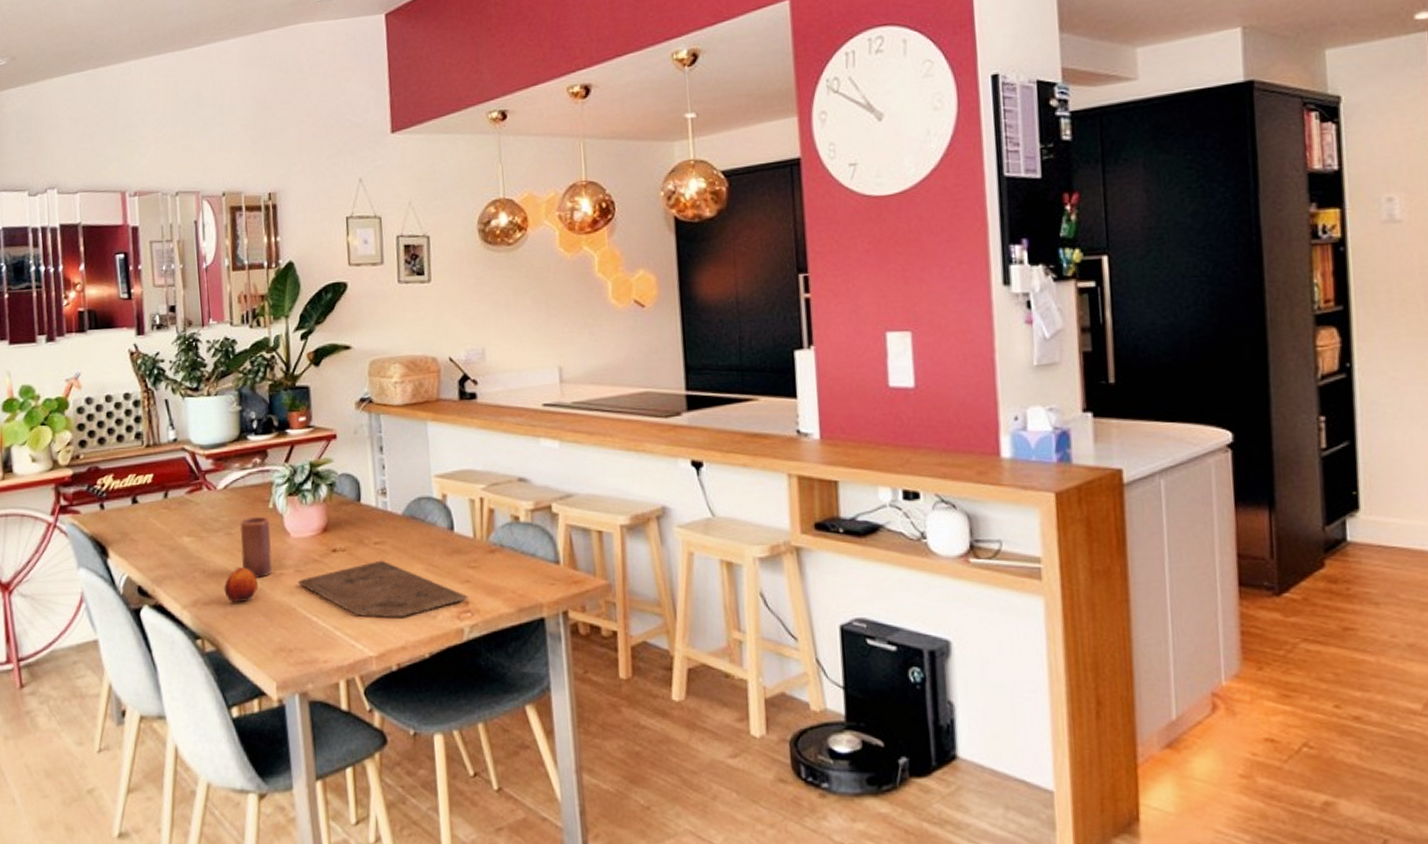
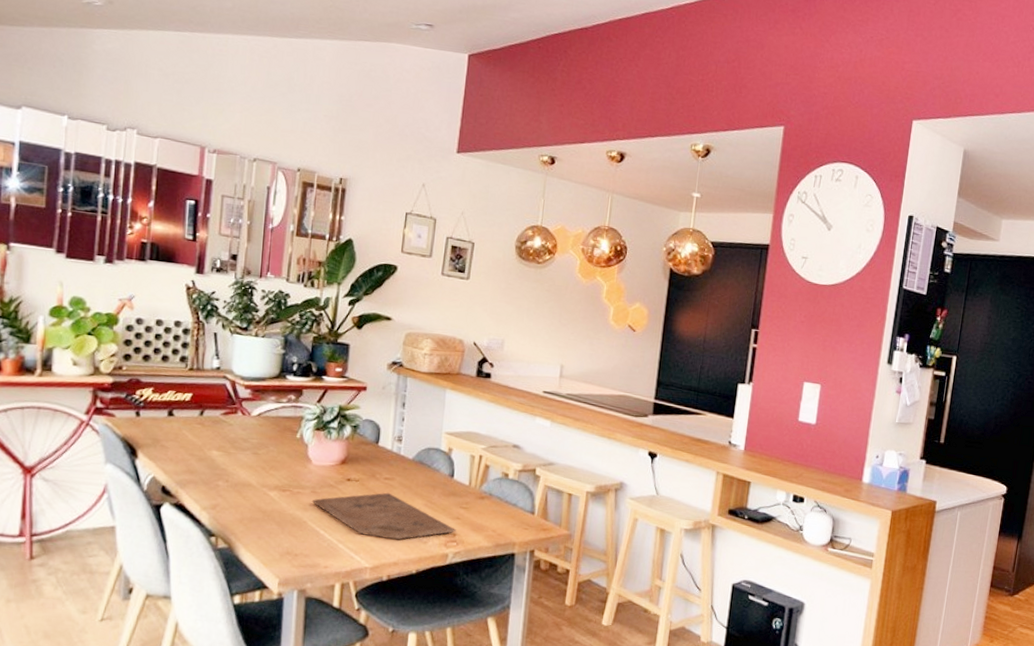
fruit: present [224,567,258,602] -> none [243,482,276,511]
candle: present [239,517,272,578] -> none [264,443,295,493]

